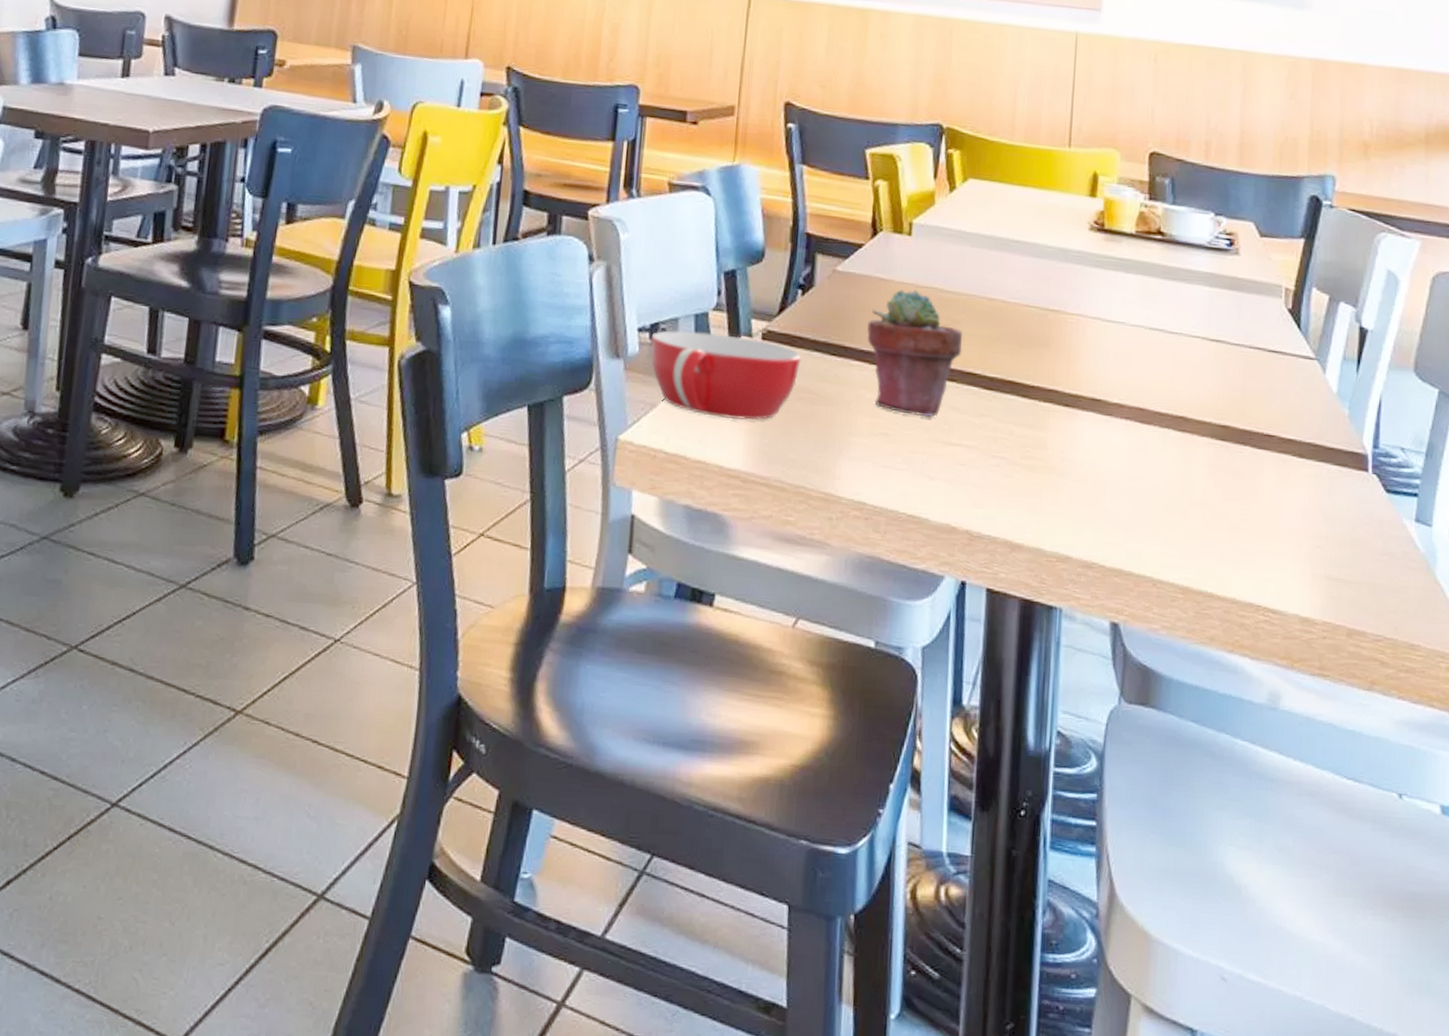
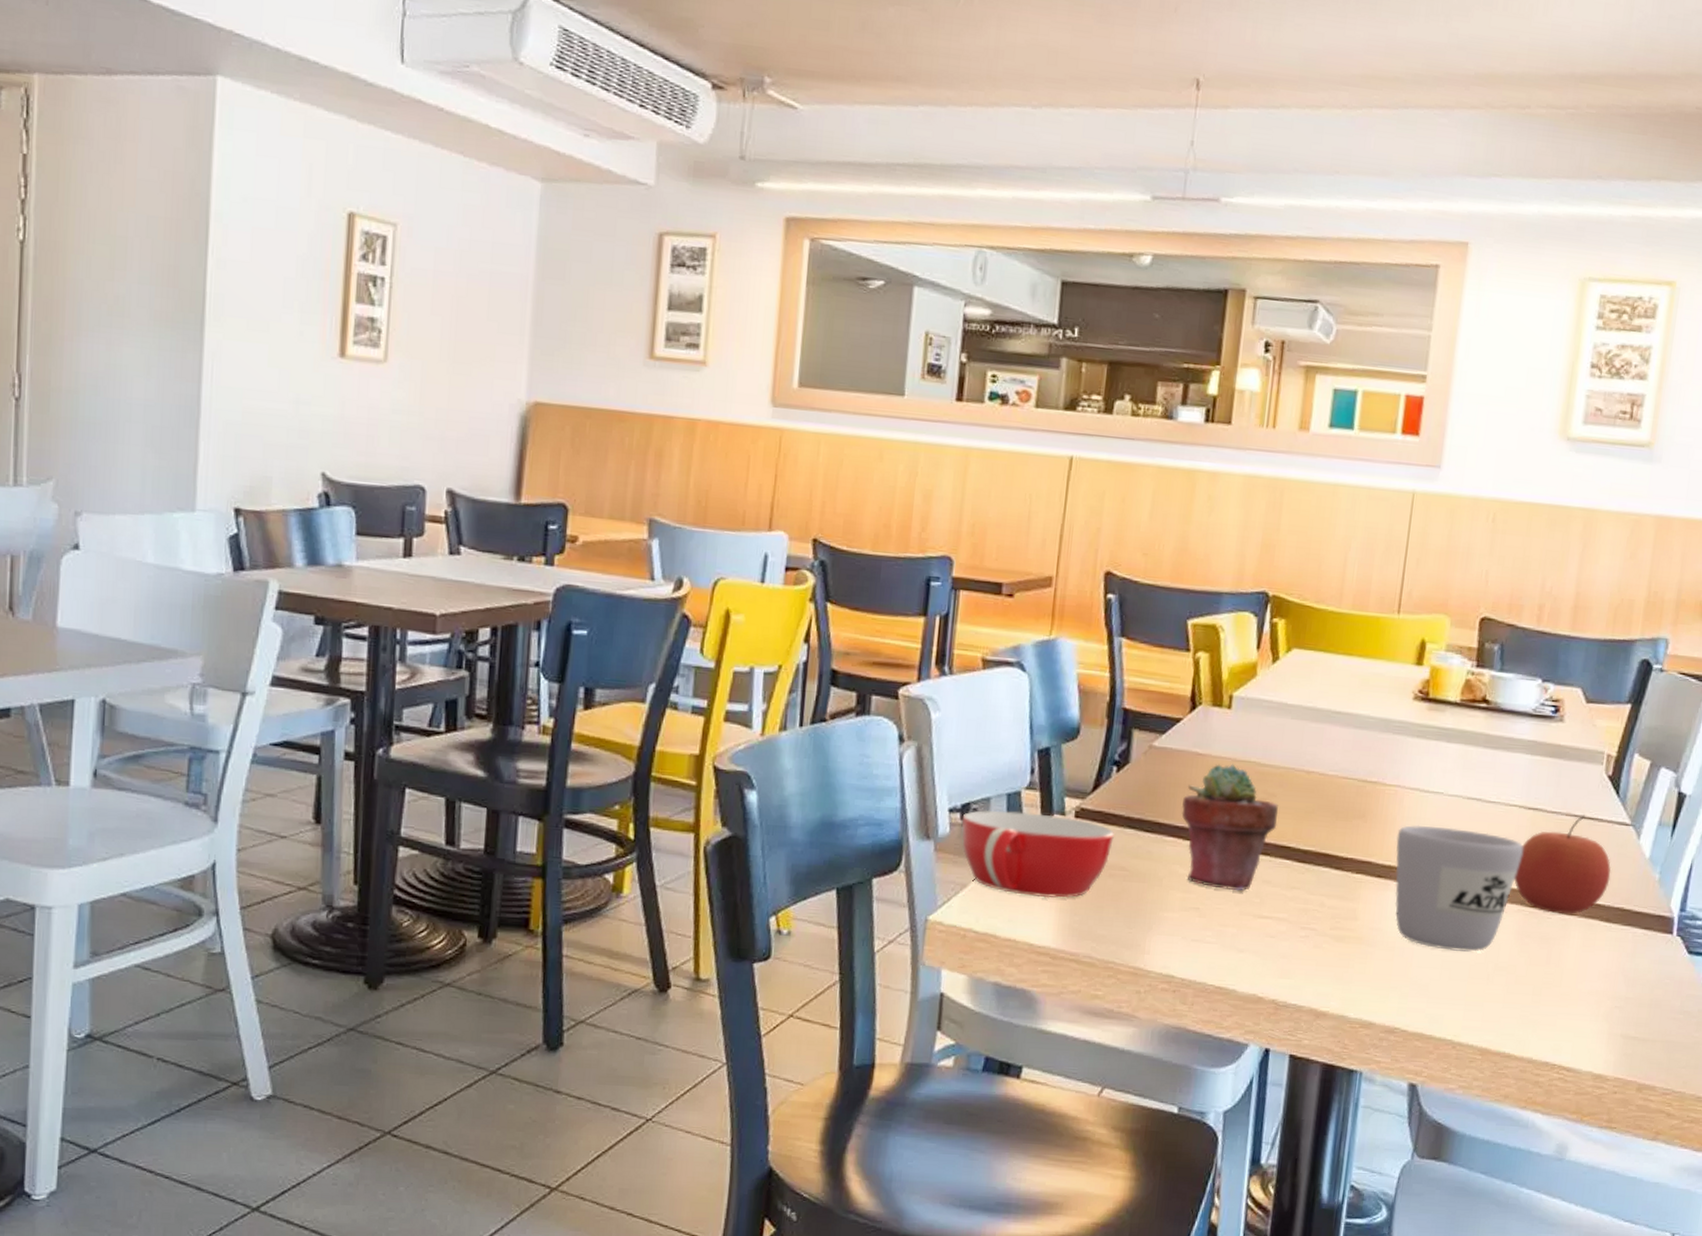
coffee cup: none [1081,354,1209,485] -> present [1395,825,1523,952]
apple: none [1202,348,1300,449] -> present [1514,815,1611,914]

